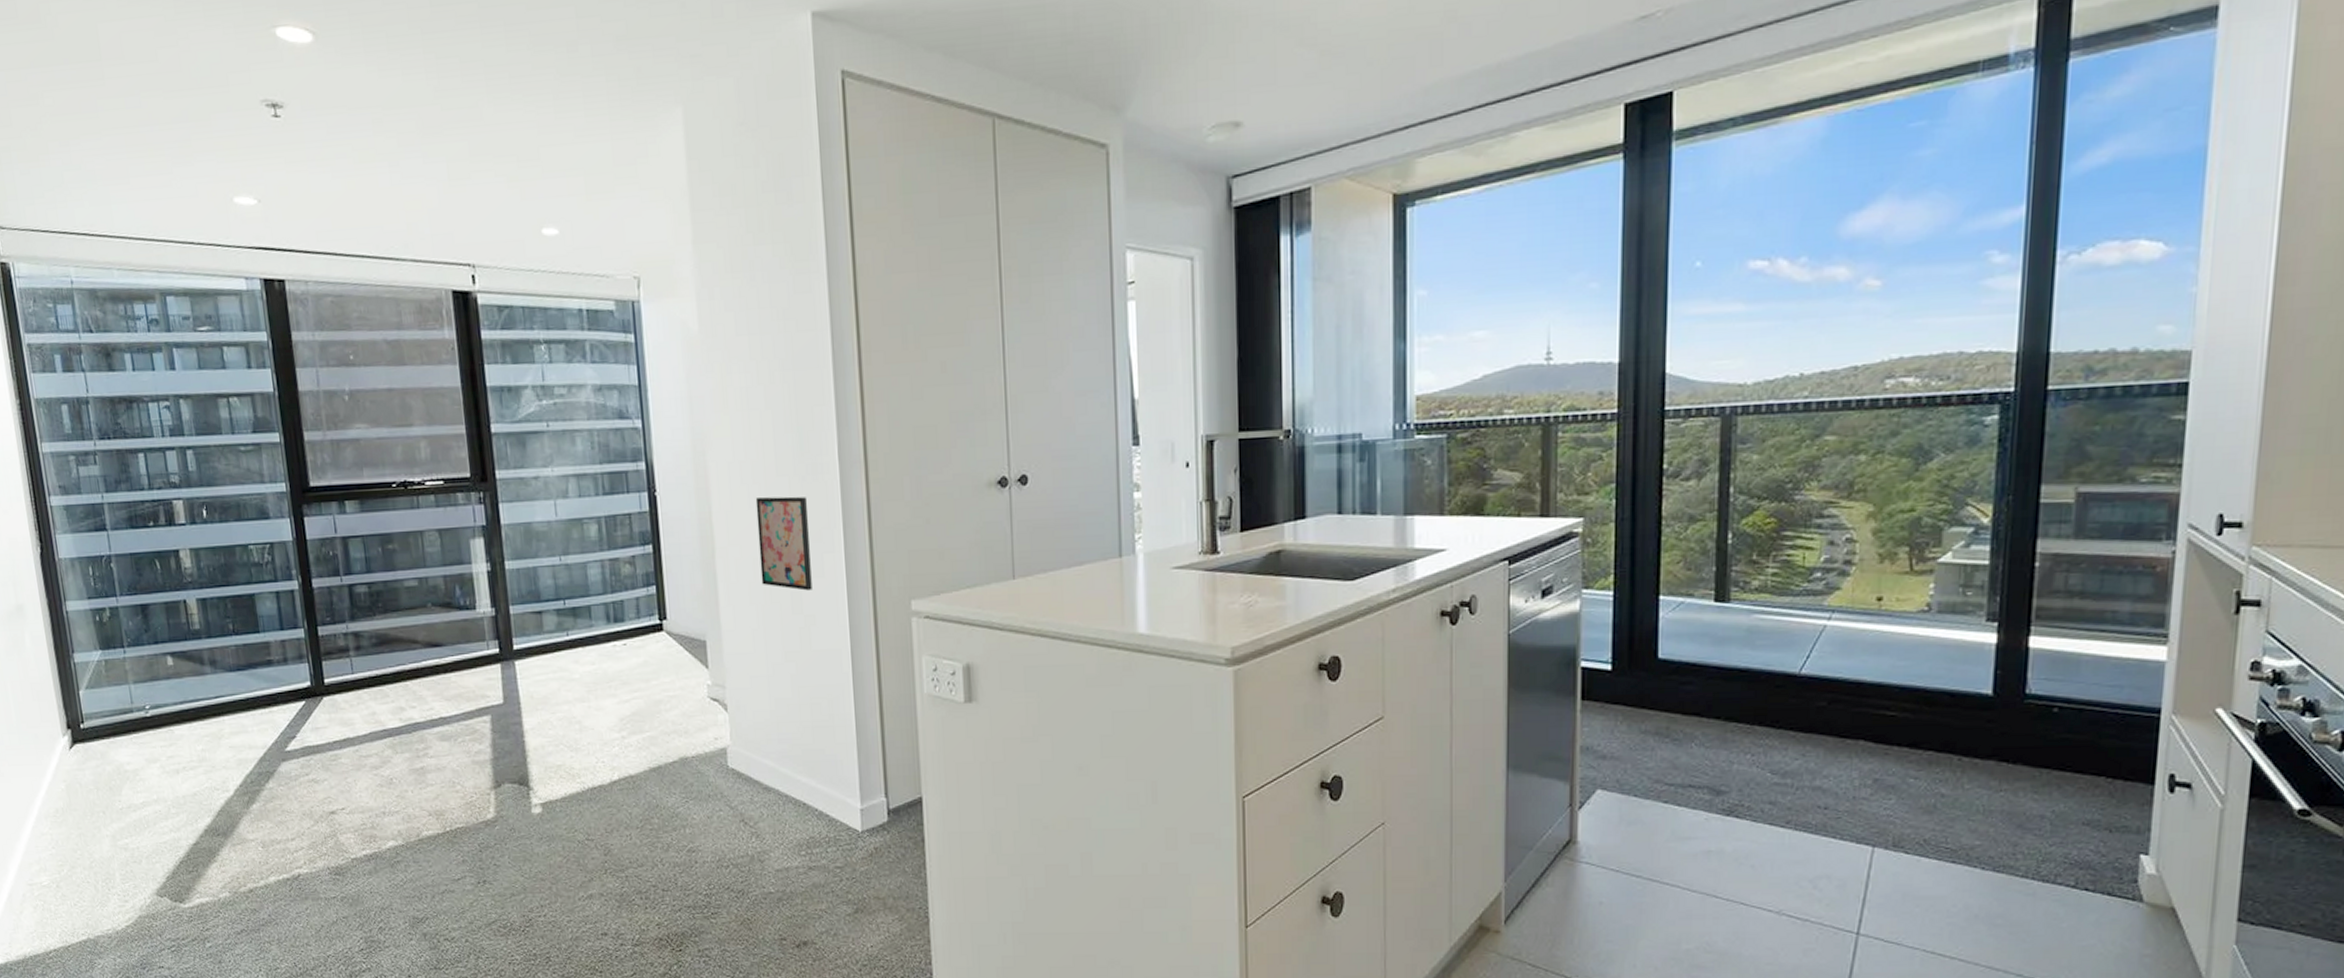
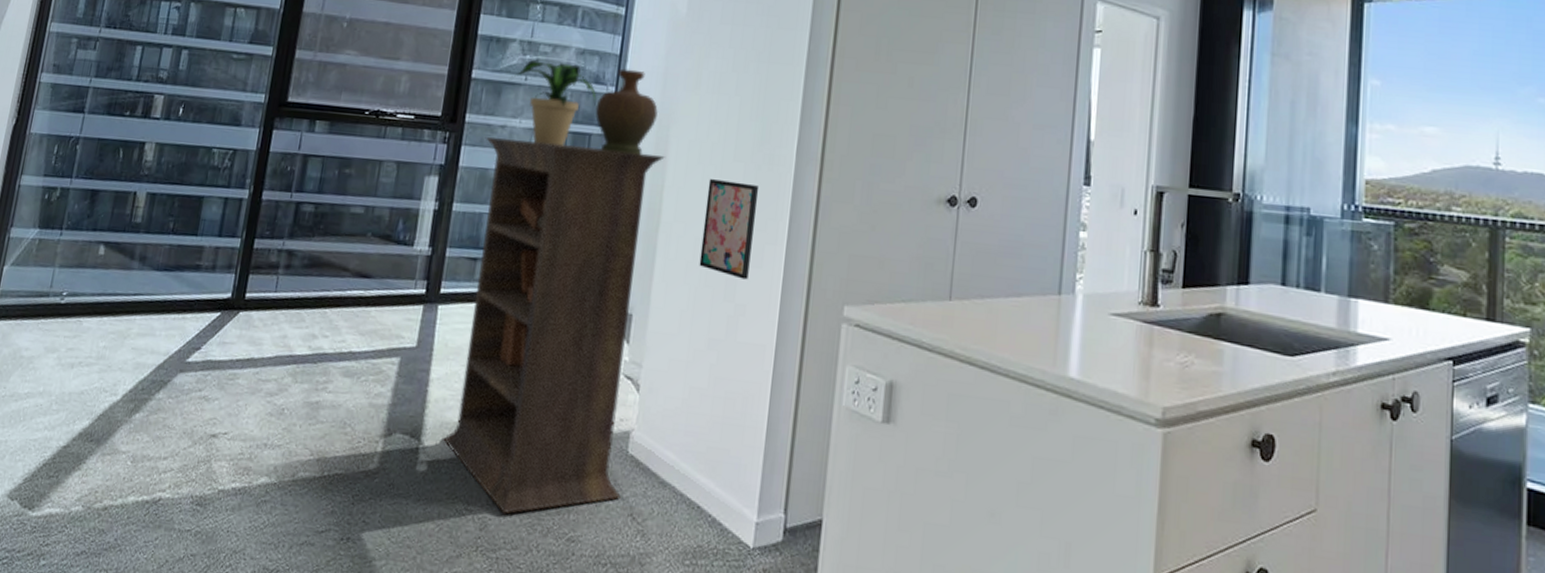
bookcase: none [520,482,730,838] -> present [442,137,665,515]
potted plant: none [530,402,625,490] -> present [508,59,597,146]
decorative vase: none [625,398,690,487] -> present [595,68,658,155]

